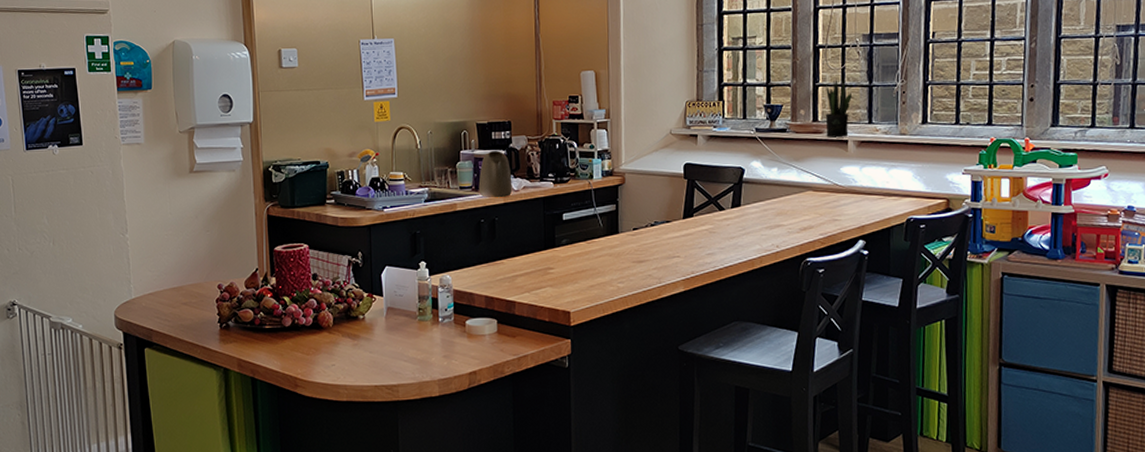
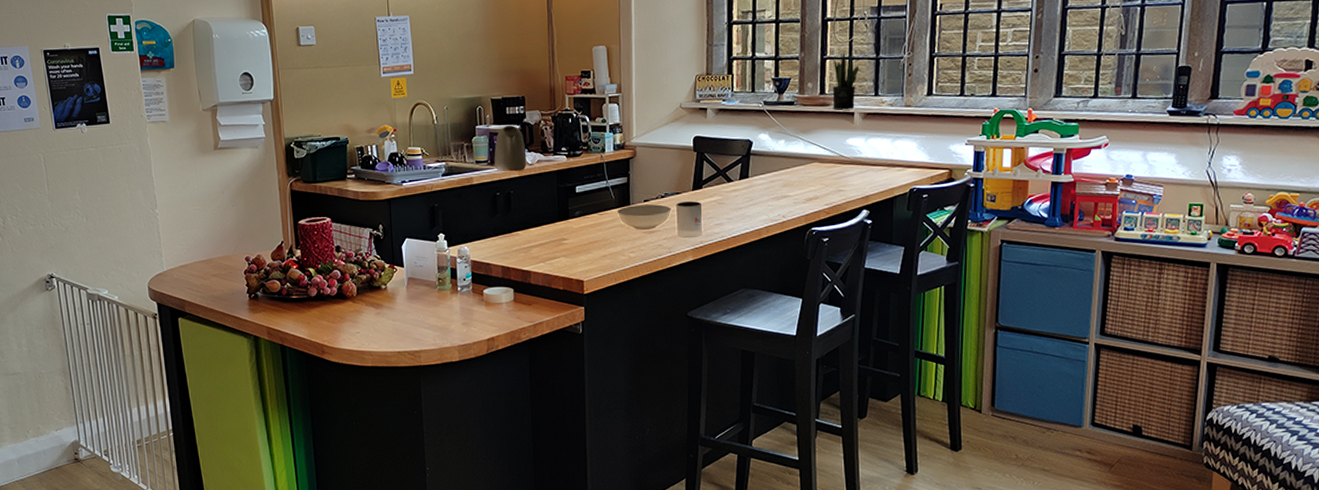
bowl: none [606,233,661,259] -> present [618,204,671,230]
mug: none [666,230,695,269] -> present [676,201,703,239]

